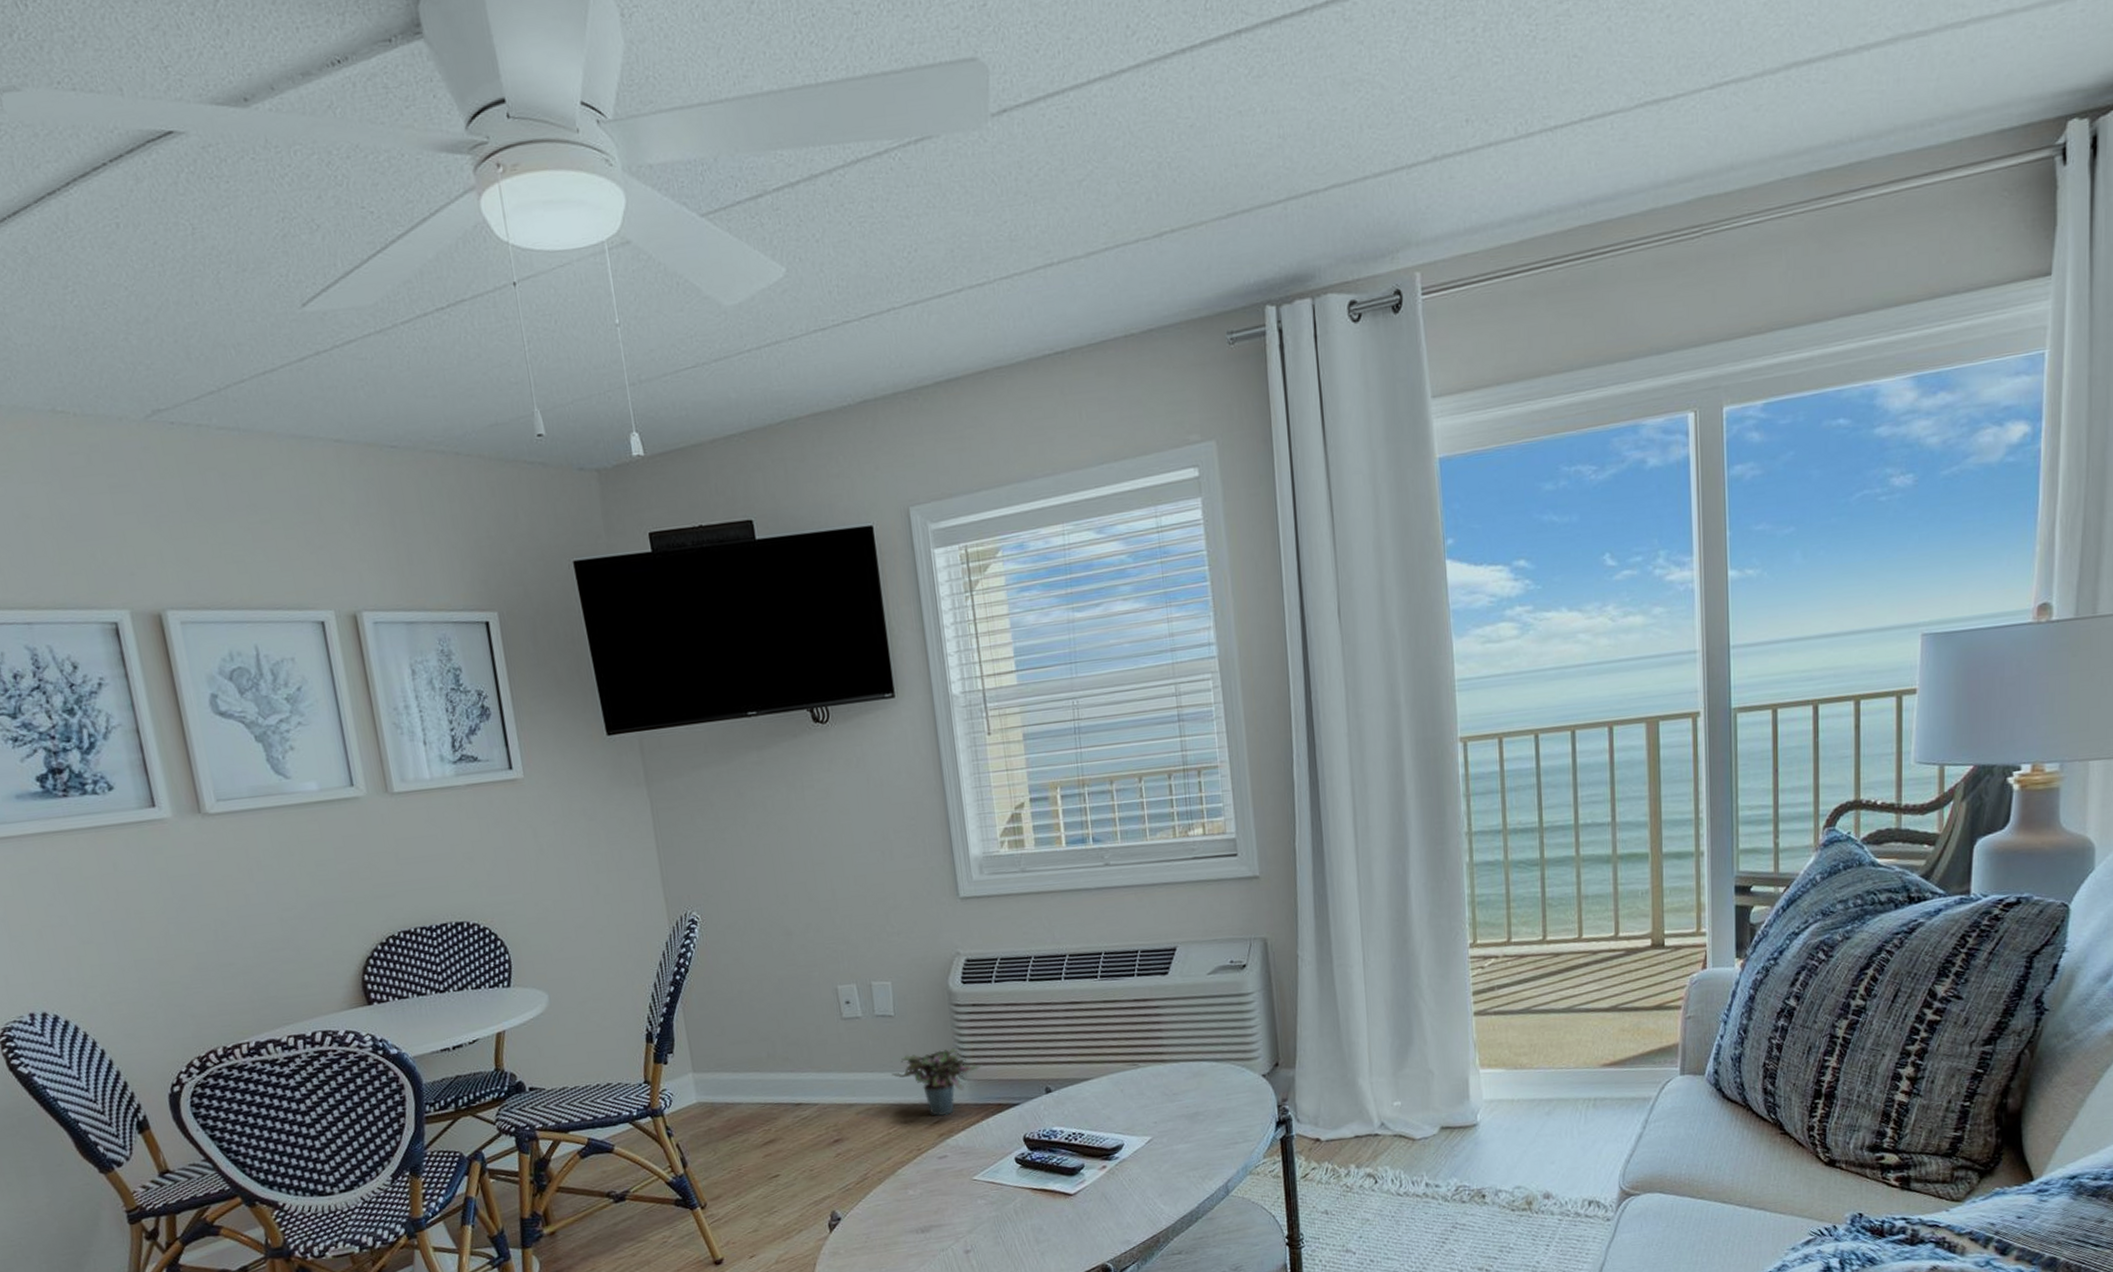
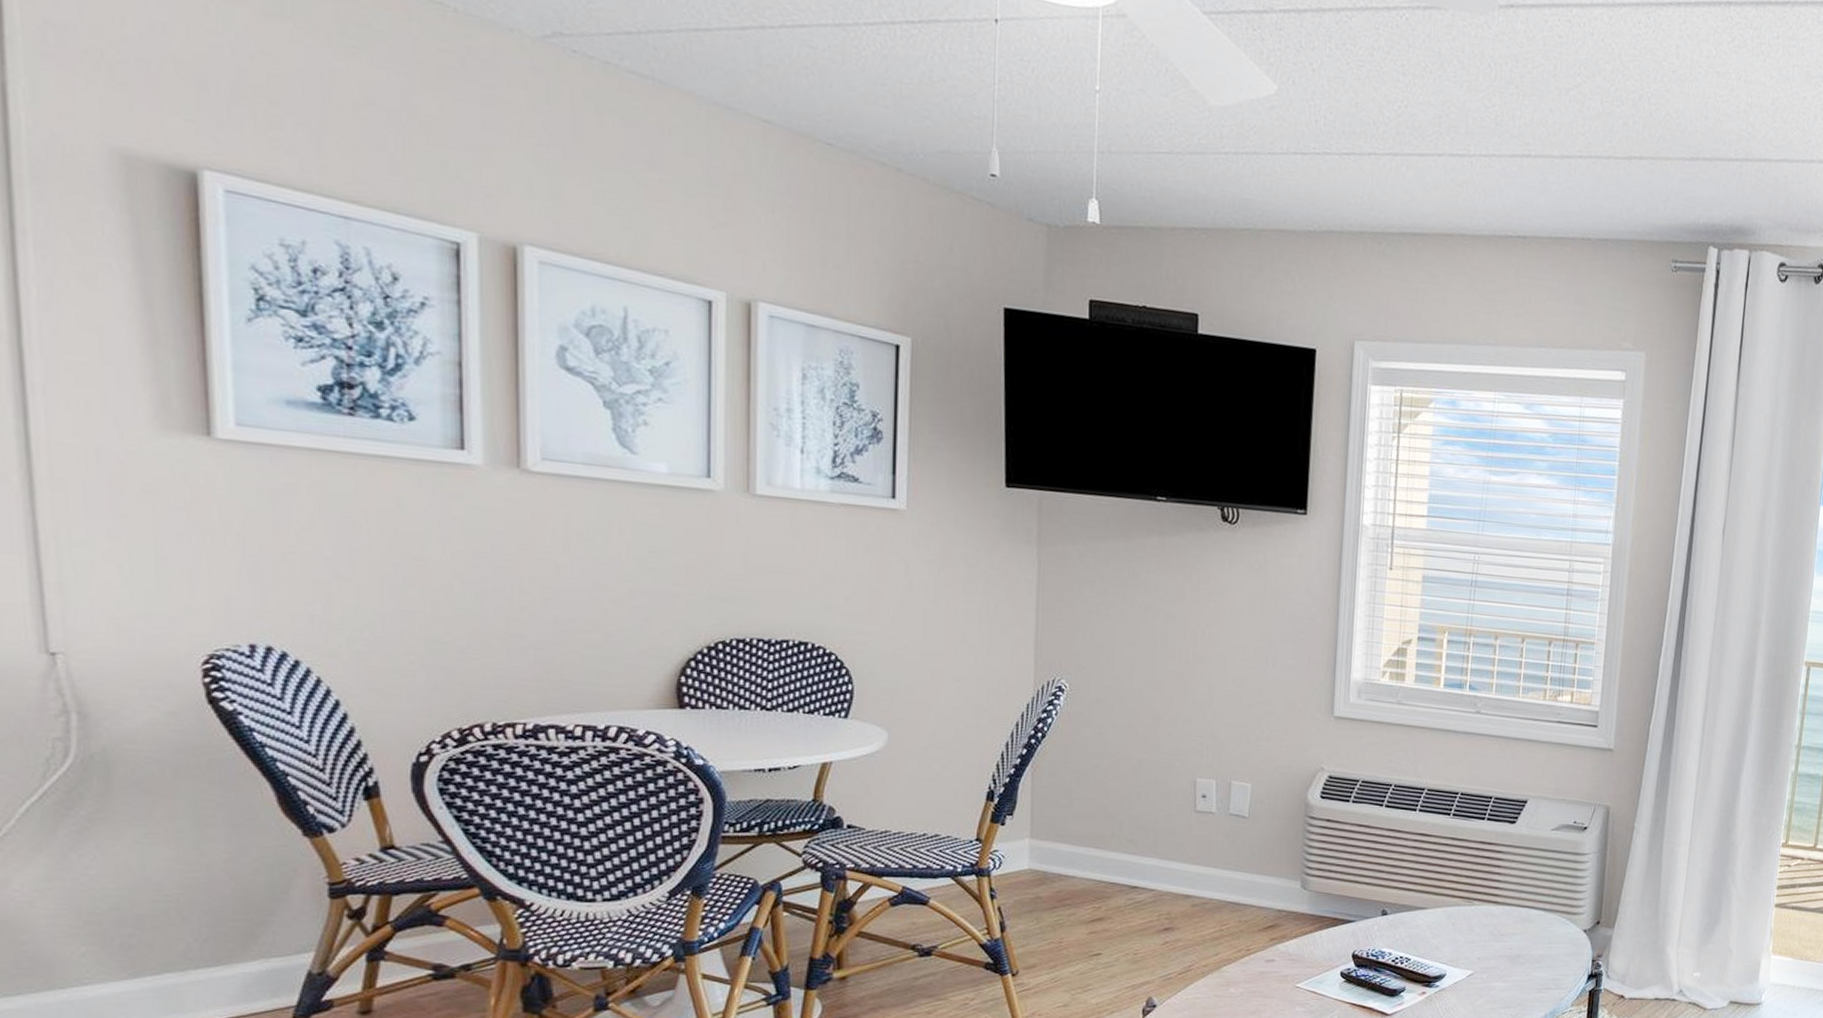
potted plant: present [891,1047,984,1116] -> none [1235,856,1327,921]

